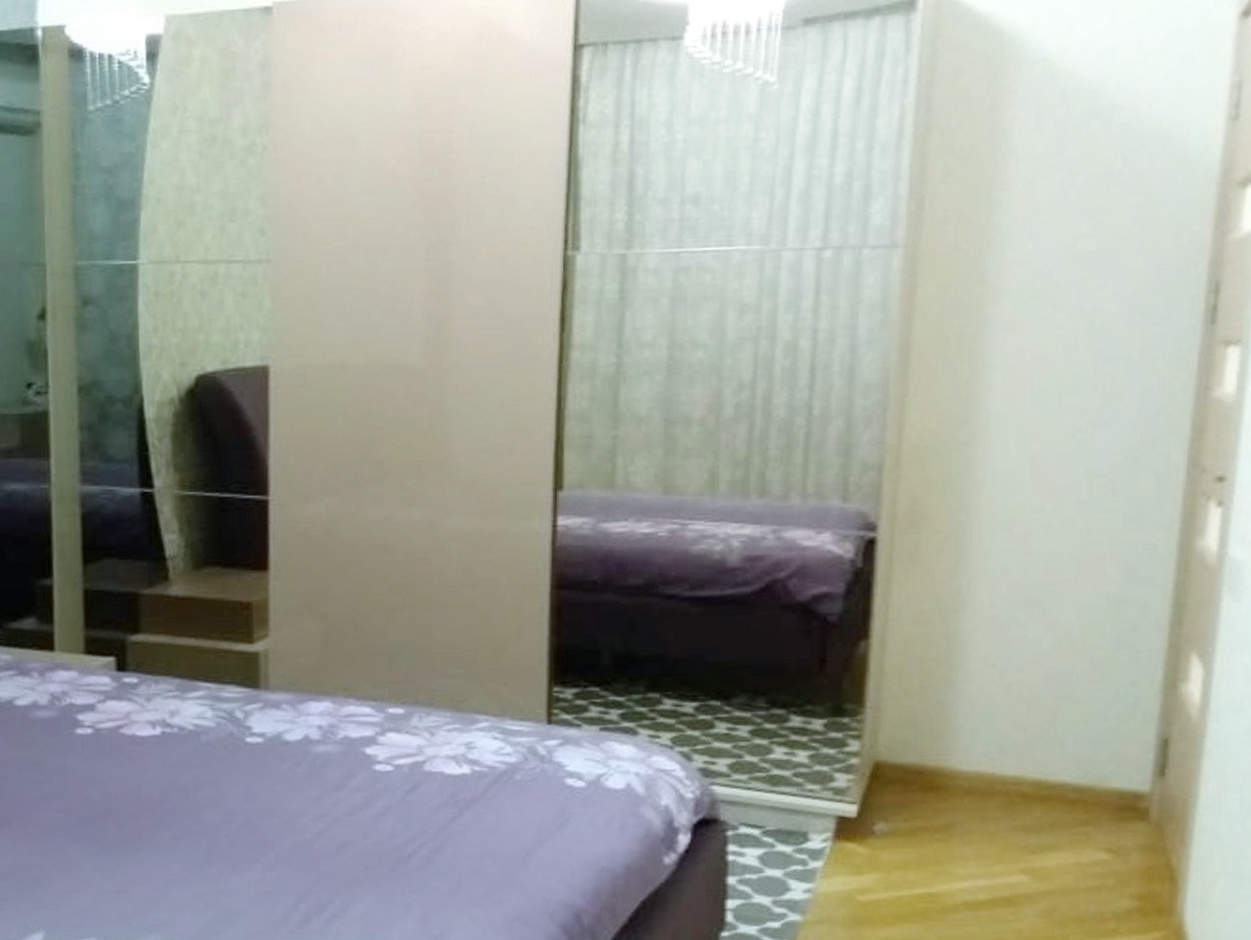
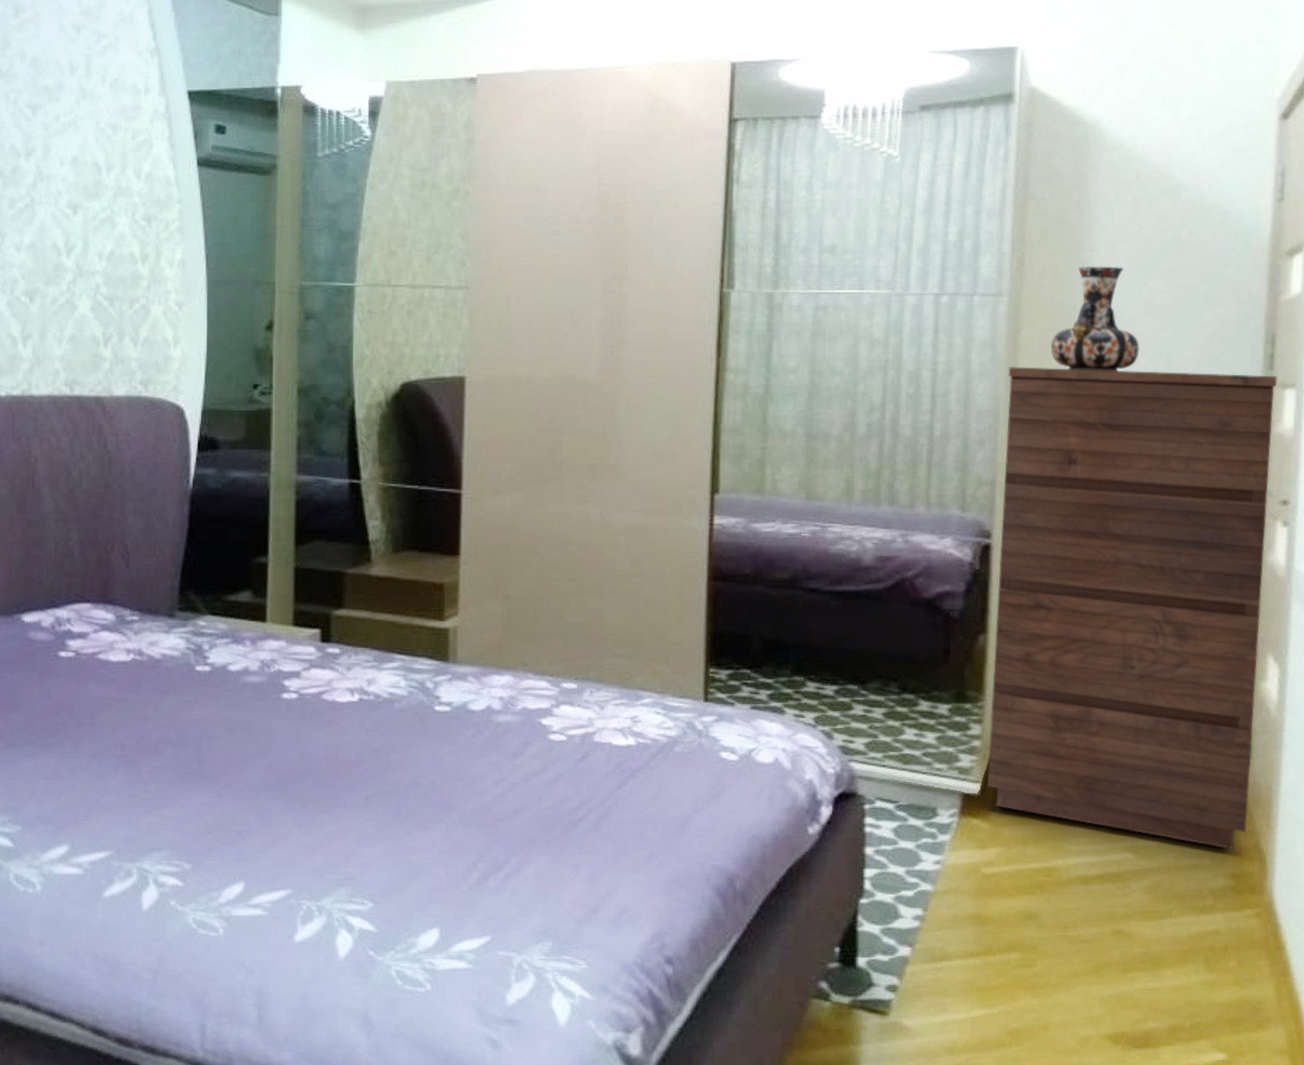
dresser: none [865,330,1220,868] -> present [987,367,1277,849]
decorative vase: none [953,206,1059,333] -> present [1051,266,1141,372]

